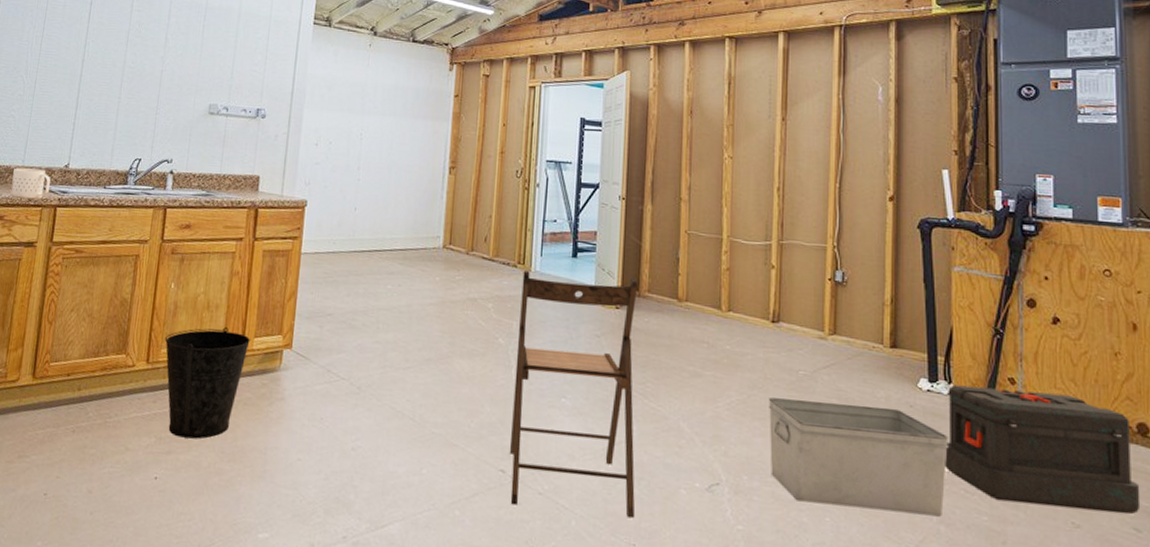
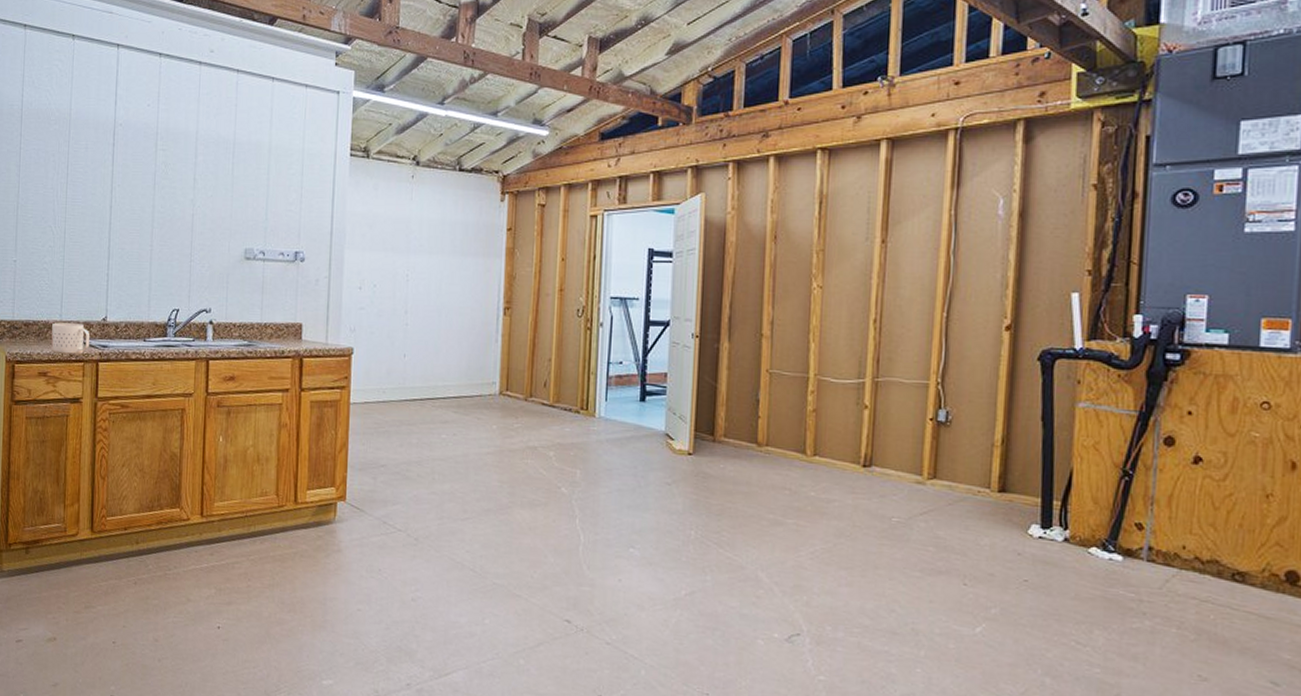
bucket: present [164,327,250,439] -> none [216,480,303,590]
folding chair: present [509,271,638,519] -> none [574,417,713,669]
storage bin: present [768,397,950,517] -> none [856,546,1062,669]
toolbox: present [945,385,1141,515] -> none [1054,531,1283,668]

